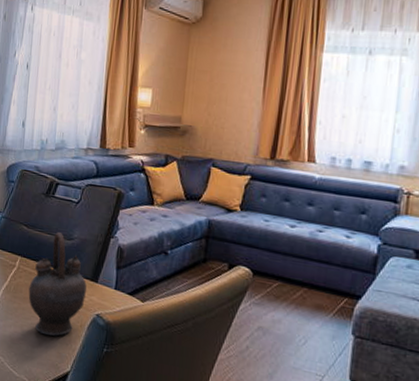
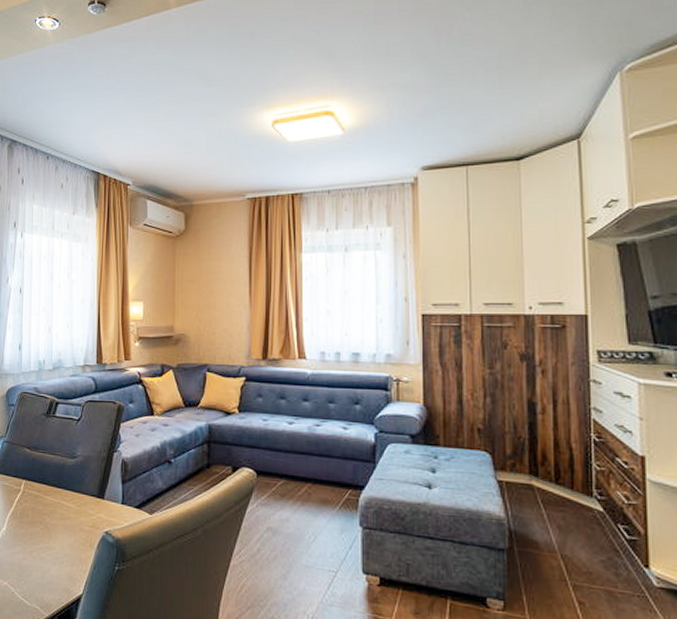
teapot: present [28,232,87,336] -> none [35,452,93,560]

